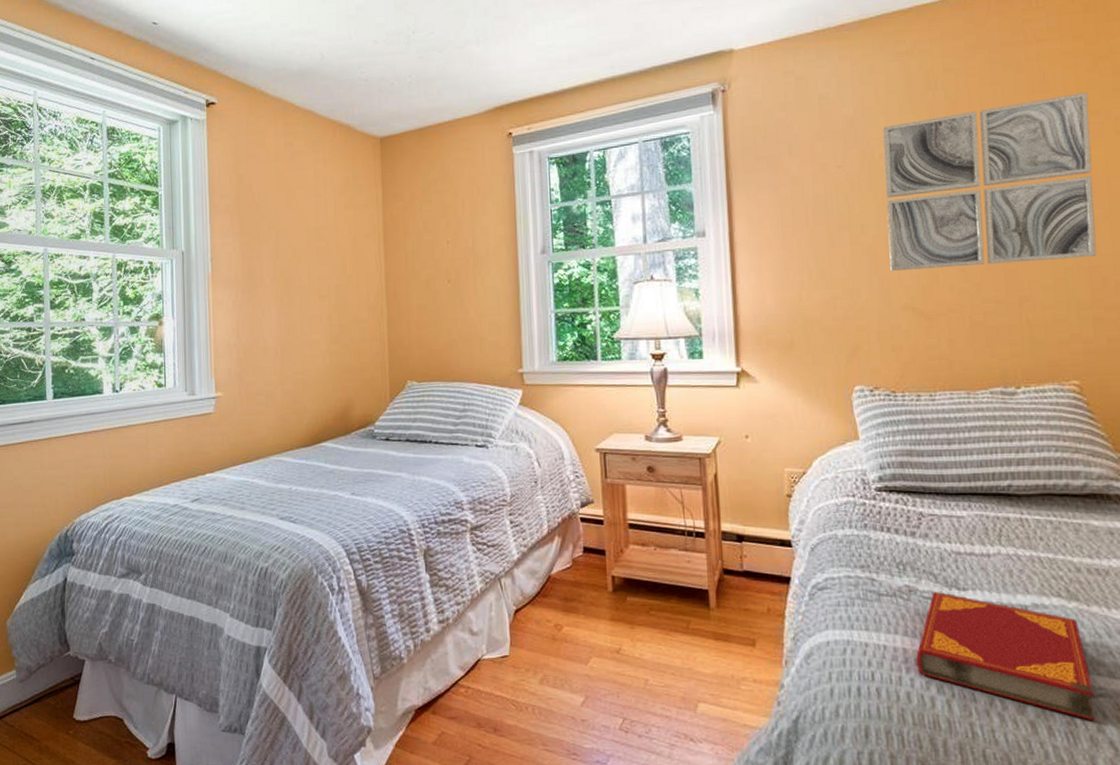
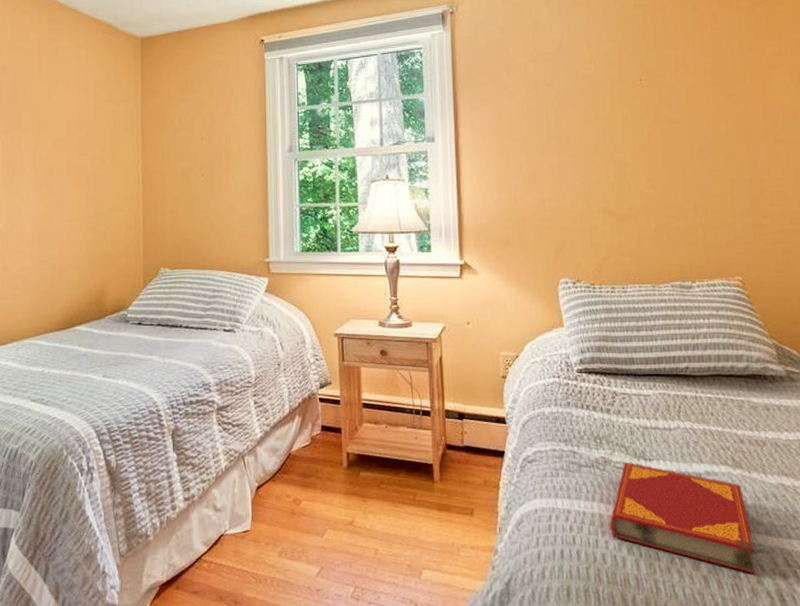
wall art: present [883,92,1097,272] -> none [585,32,756,179]

